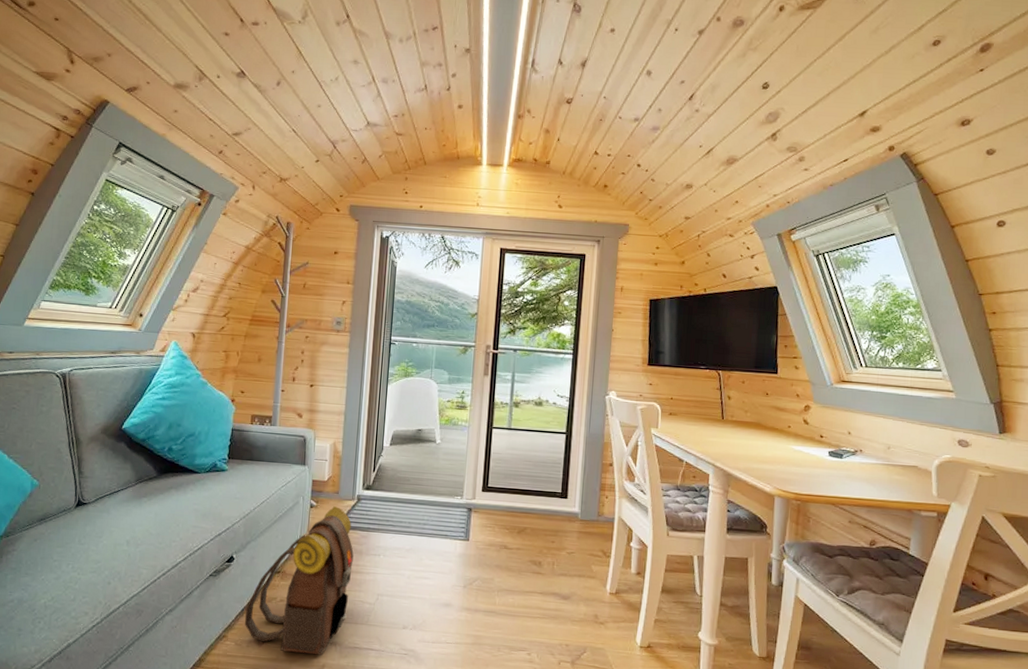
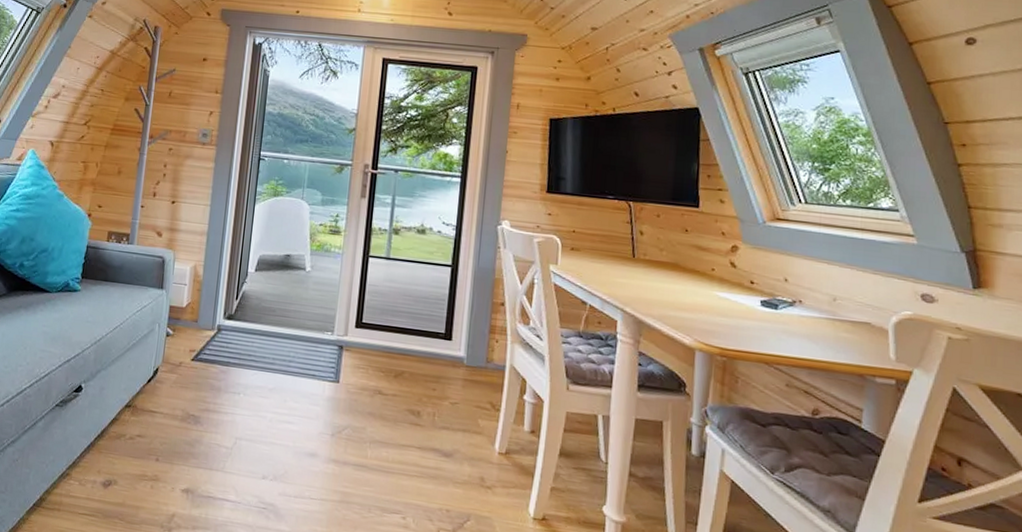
backpack: present [244,506,354,656] -> none [89,336,211,503]

